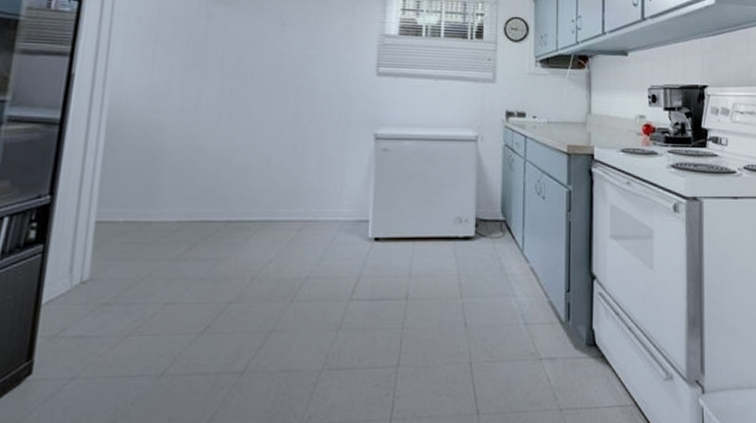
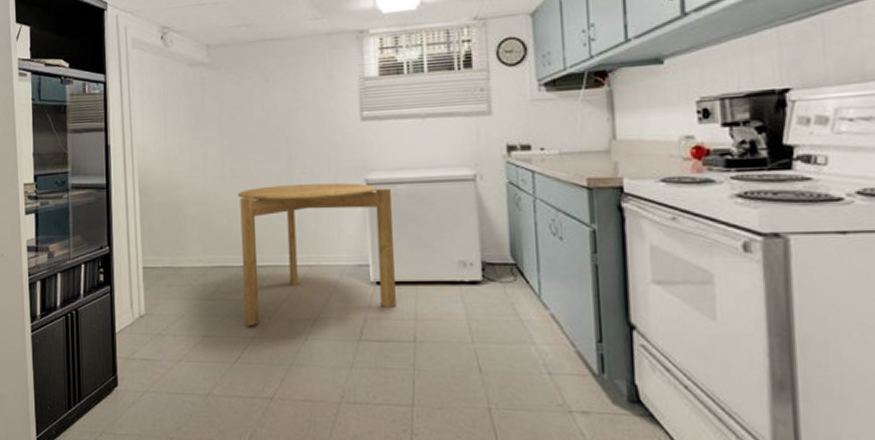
round table: none [221,134,399,290] -> present [238,183,396,326]

